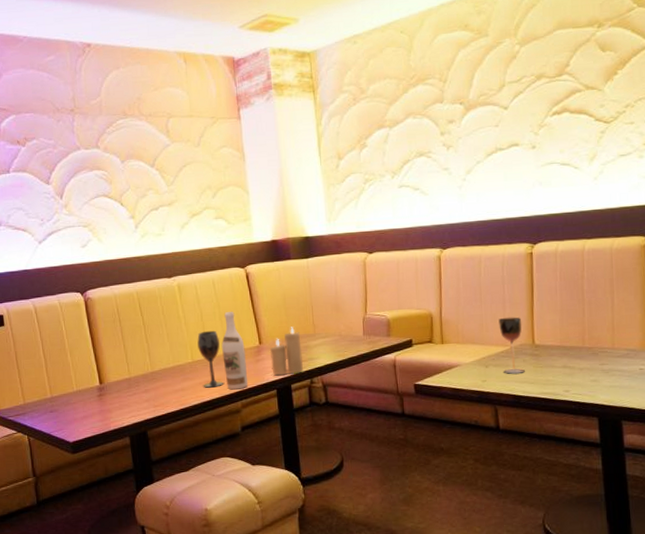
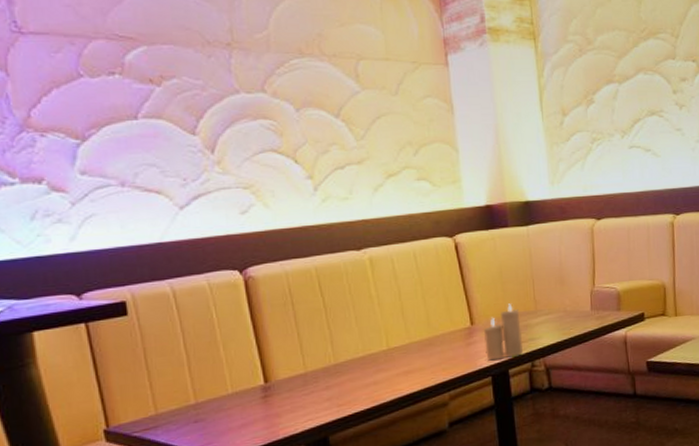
wine glass: present [197,330,224,388] -> none [394,311,428,380]
wine bottle: present [222,312,249,390] -> none [425,288,458,380]

